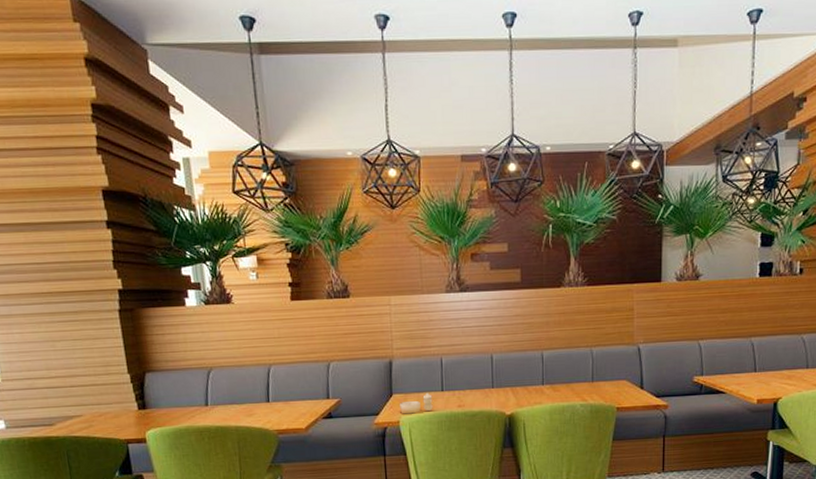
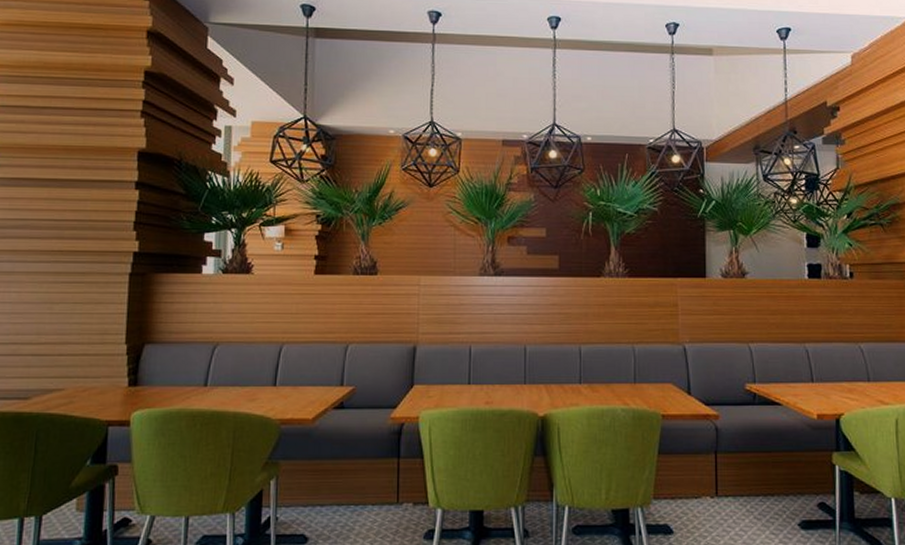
sugar bowl: present [400,392,433,414] -> none [421,384,458,409]

